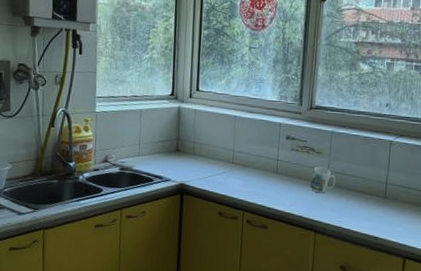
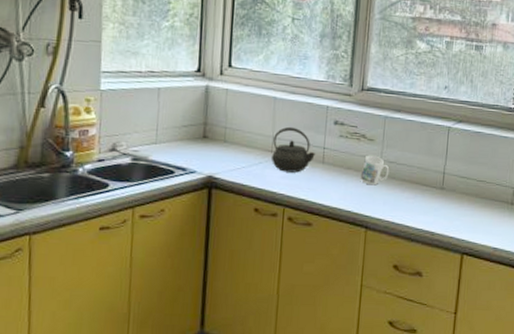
kettle: none [232,141,271,182] -> present [270,126,316,173]

